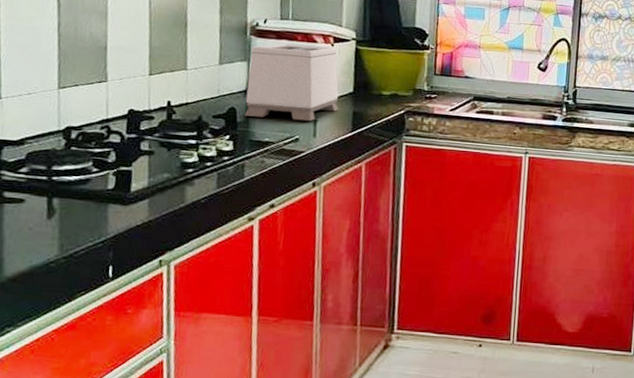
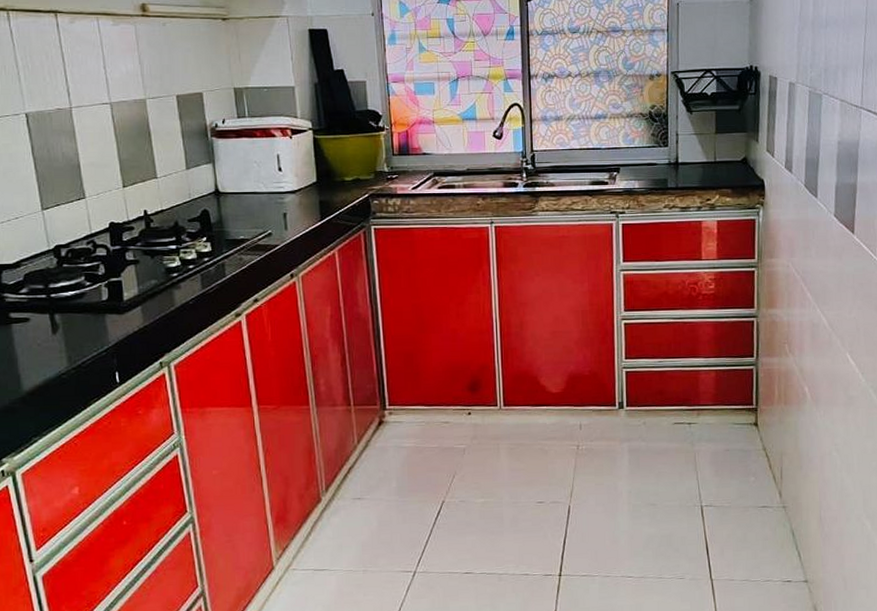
toaster: present [245,43,339,121] -> none [215,139,305,217]

